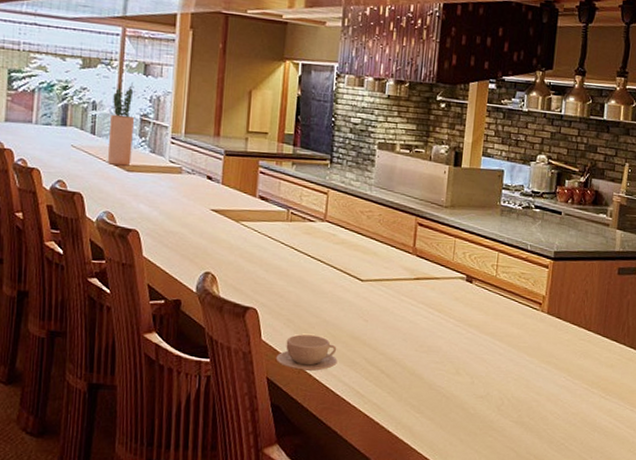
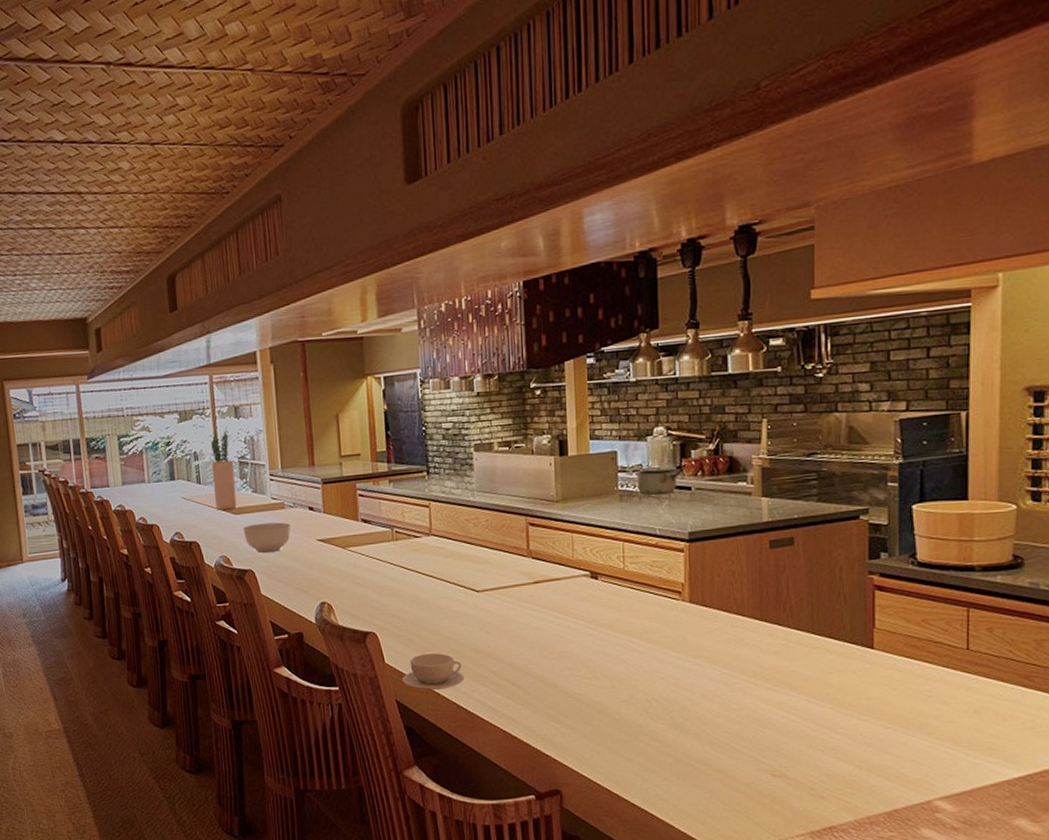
bowl: none [134,184,185,215] -> present [243,522,291,553]
saucepan: none [516,188,554,215] -> present [635,466,679,495]

